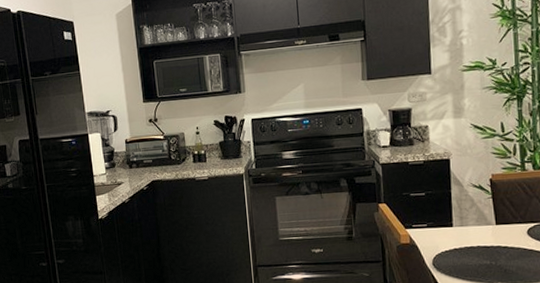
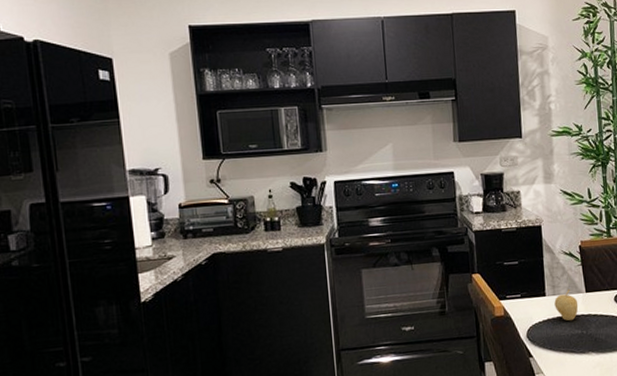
fruit: none [462,220,488,252] -> present [554,289,579,321]

